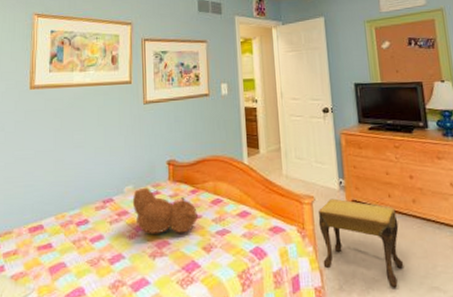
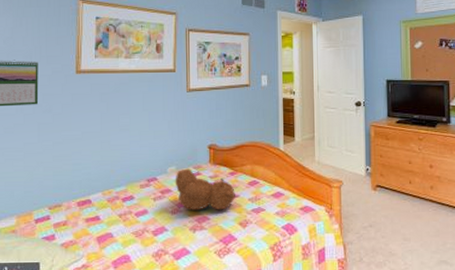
footstool: present [318,198,404,290] -> none [345,183,418,262]

